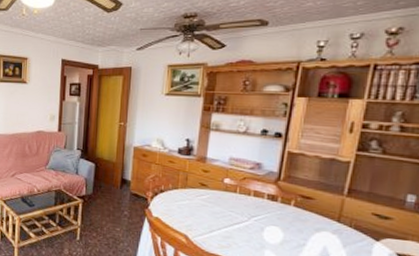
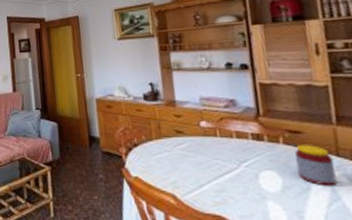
jar: none [299,209,334,246] -> present [294,145,338,187]

